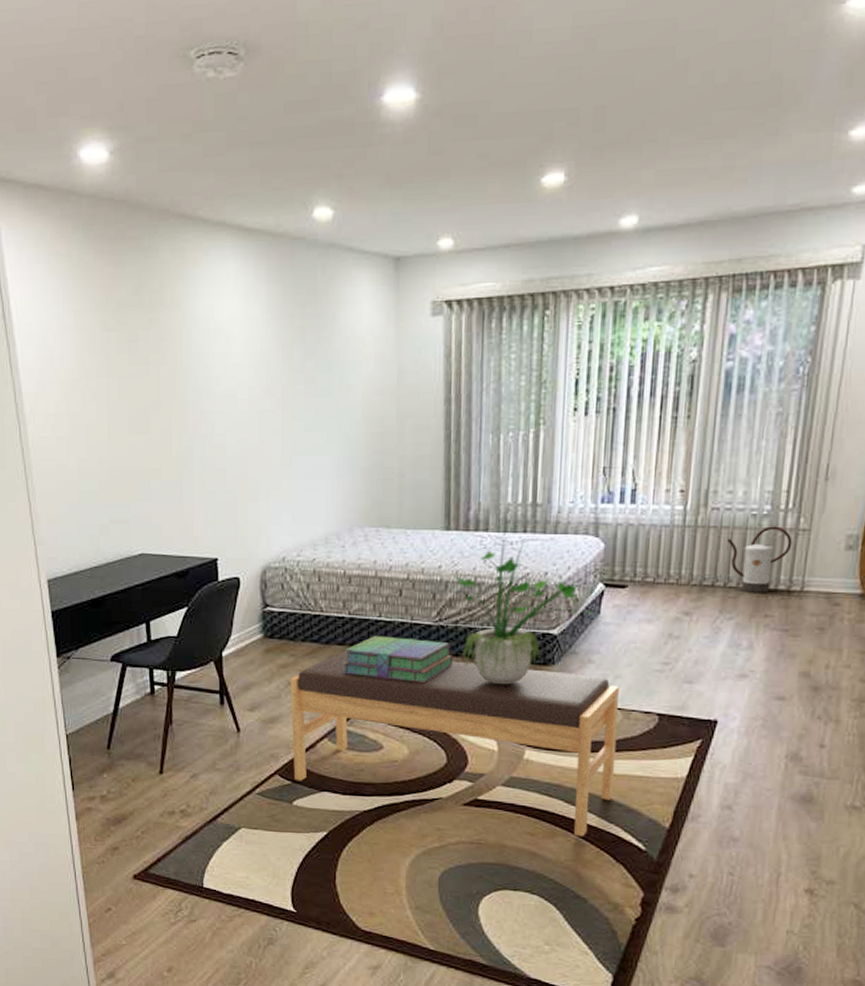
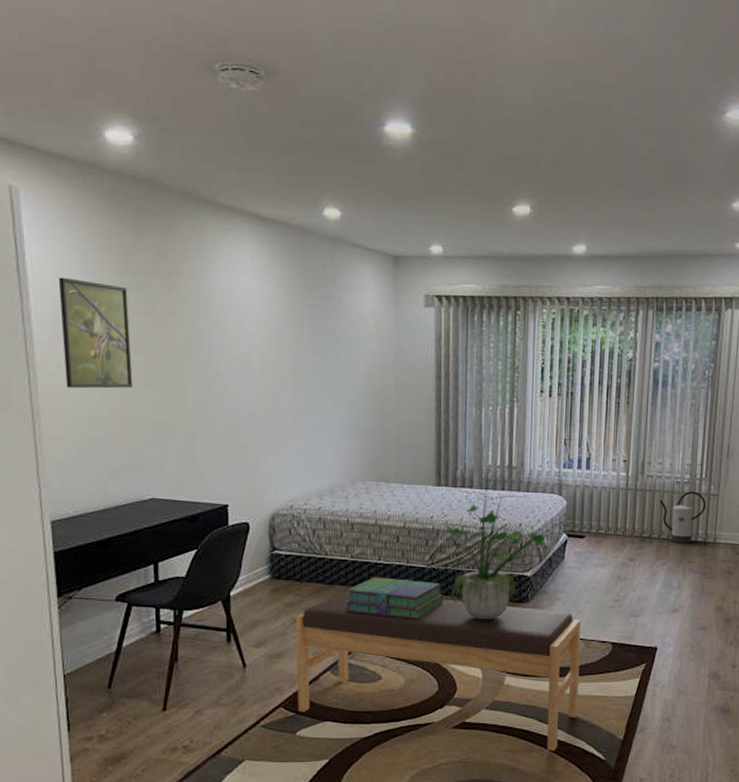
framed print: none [42,320,118,440] -> present [58,277,133,389]

